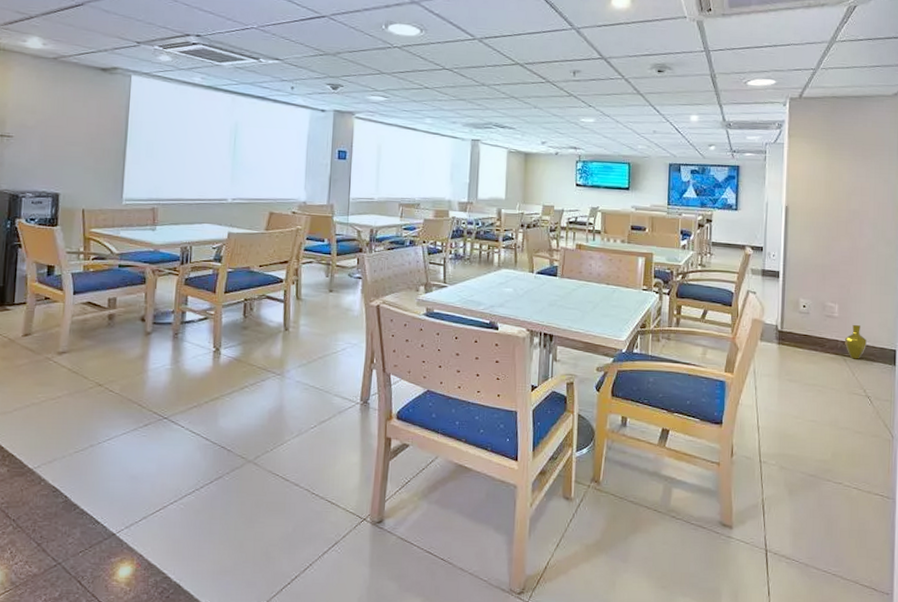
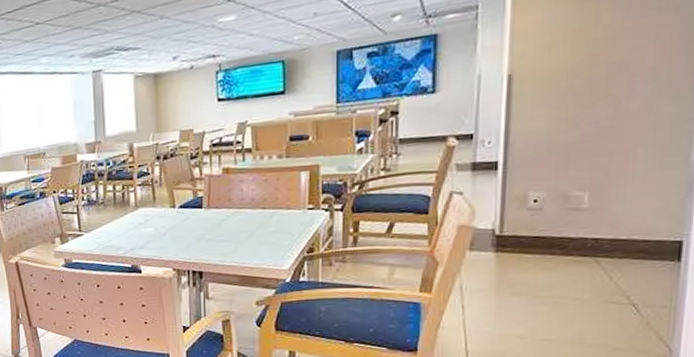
vase: present [845,325,868,359] -> none [598,215,636,260]

